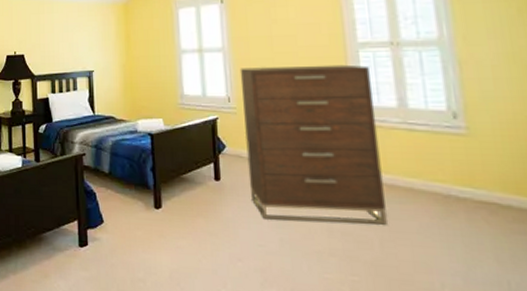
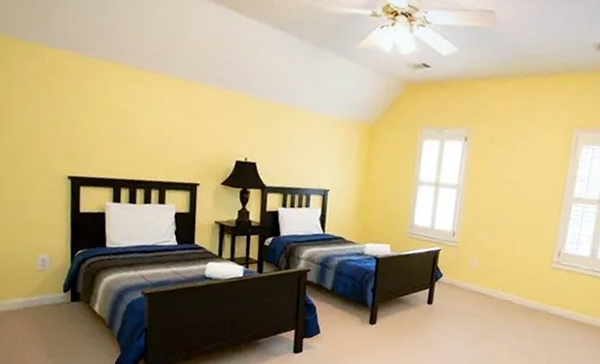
dresser: present [240,64,387,225] -> none [456,206,577,349]

